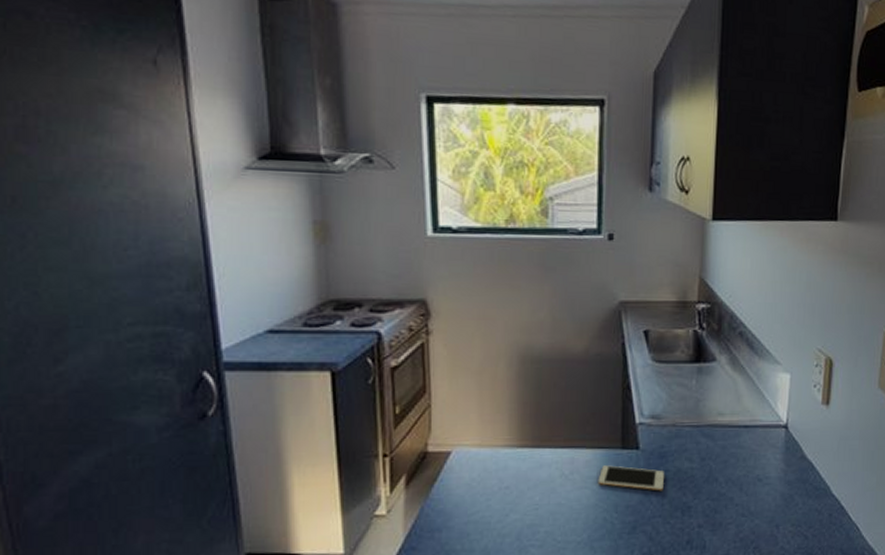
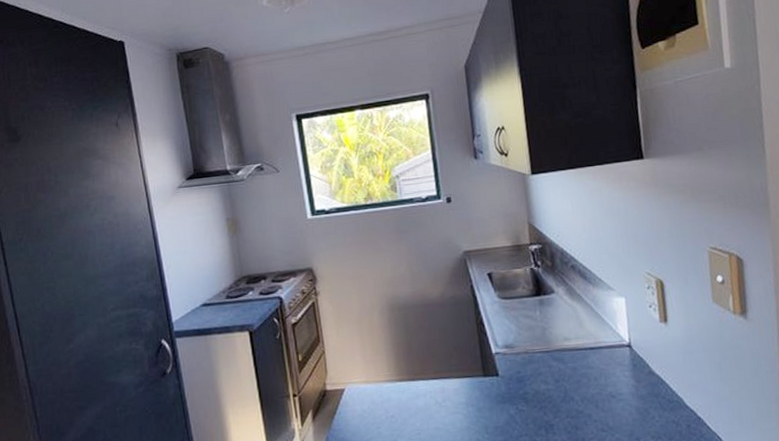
cell phone: present [598,465,664,491] -> none [467,391,526,412]

